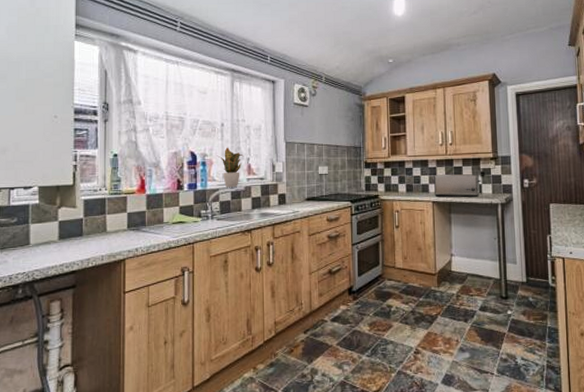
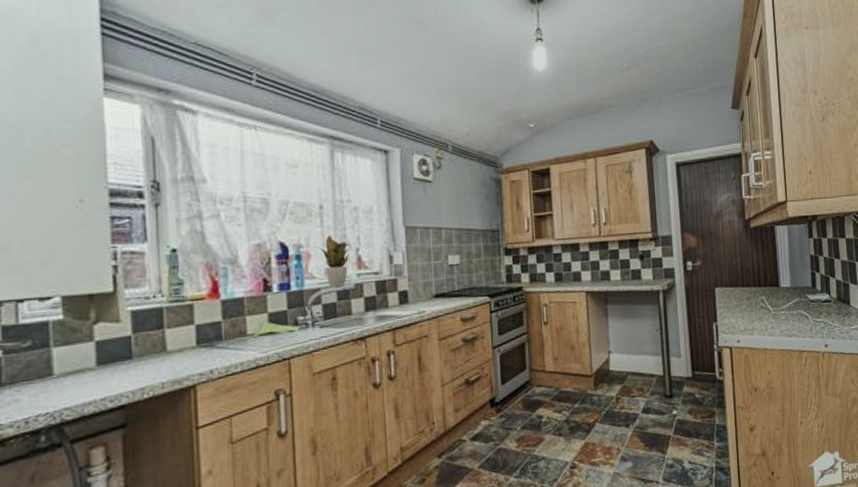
toaster: present [434,174,481,198] -> none [587,257,640,286]

